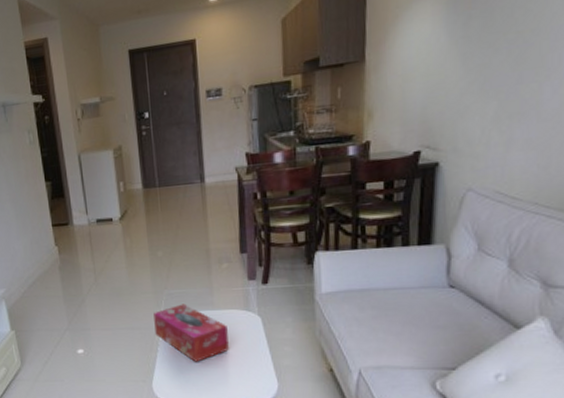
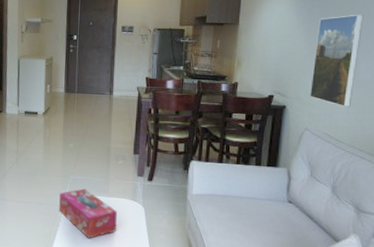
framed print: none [471,16,546,152] -> present [309,14,364,107]

